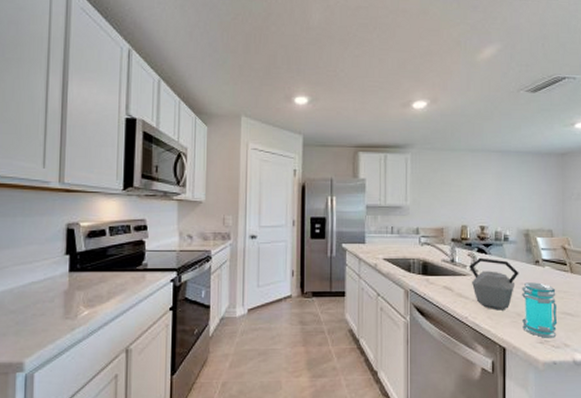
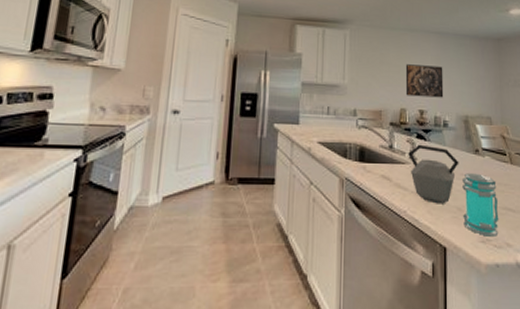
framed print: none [466,183,505,214] -> present [405,64,444,98]

